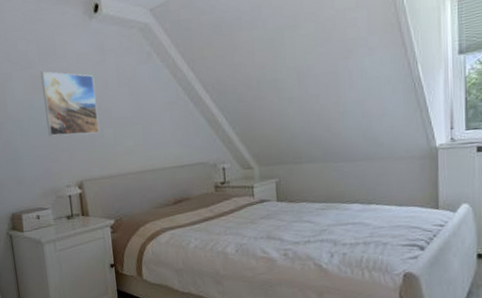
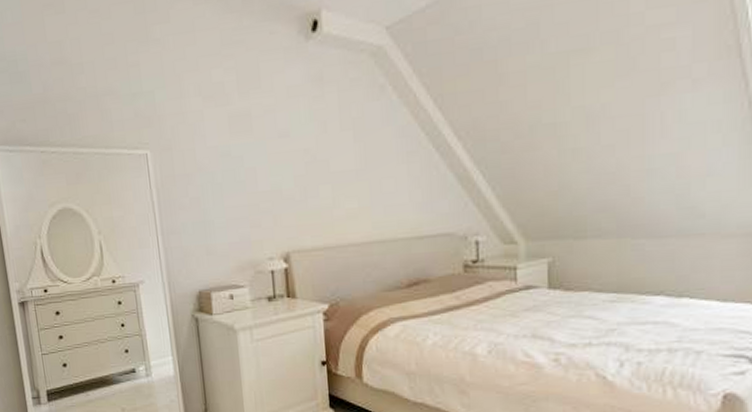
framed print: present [41,71,99,136] -> none [240,109,313,194]

